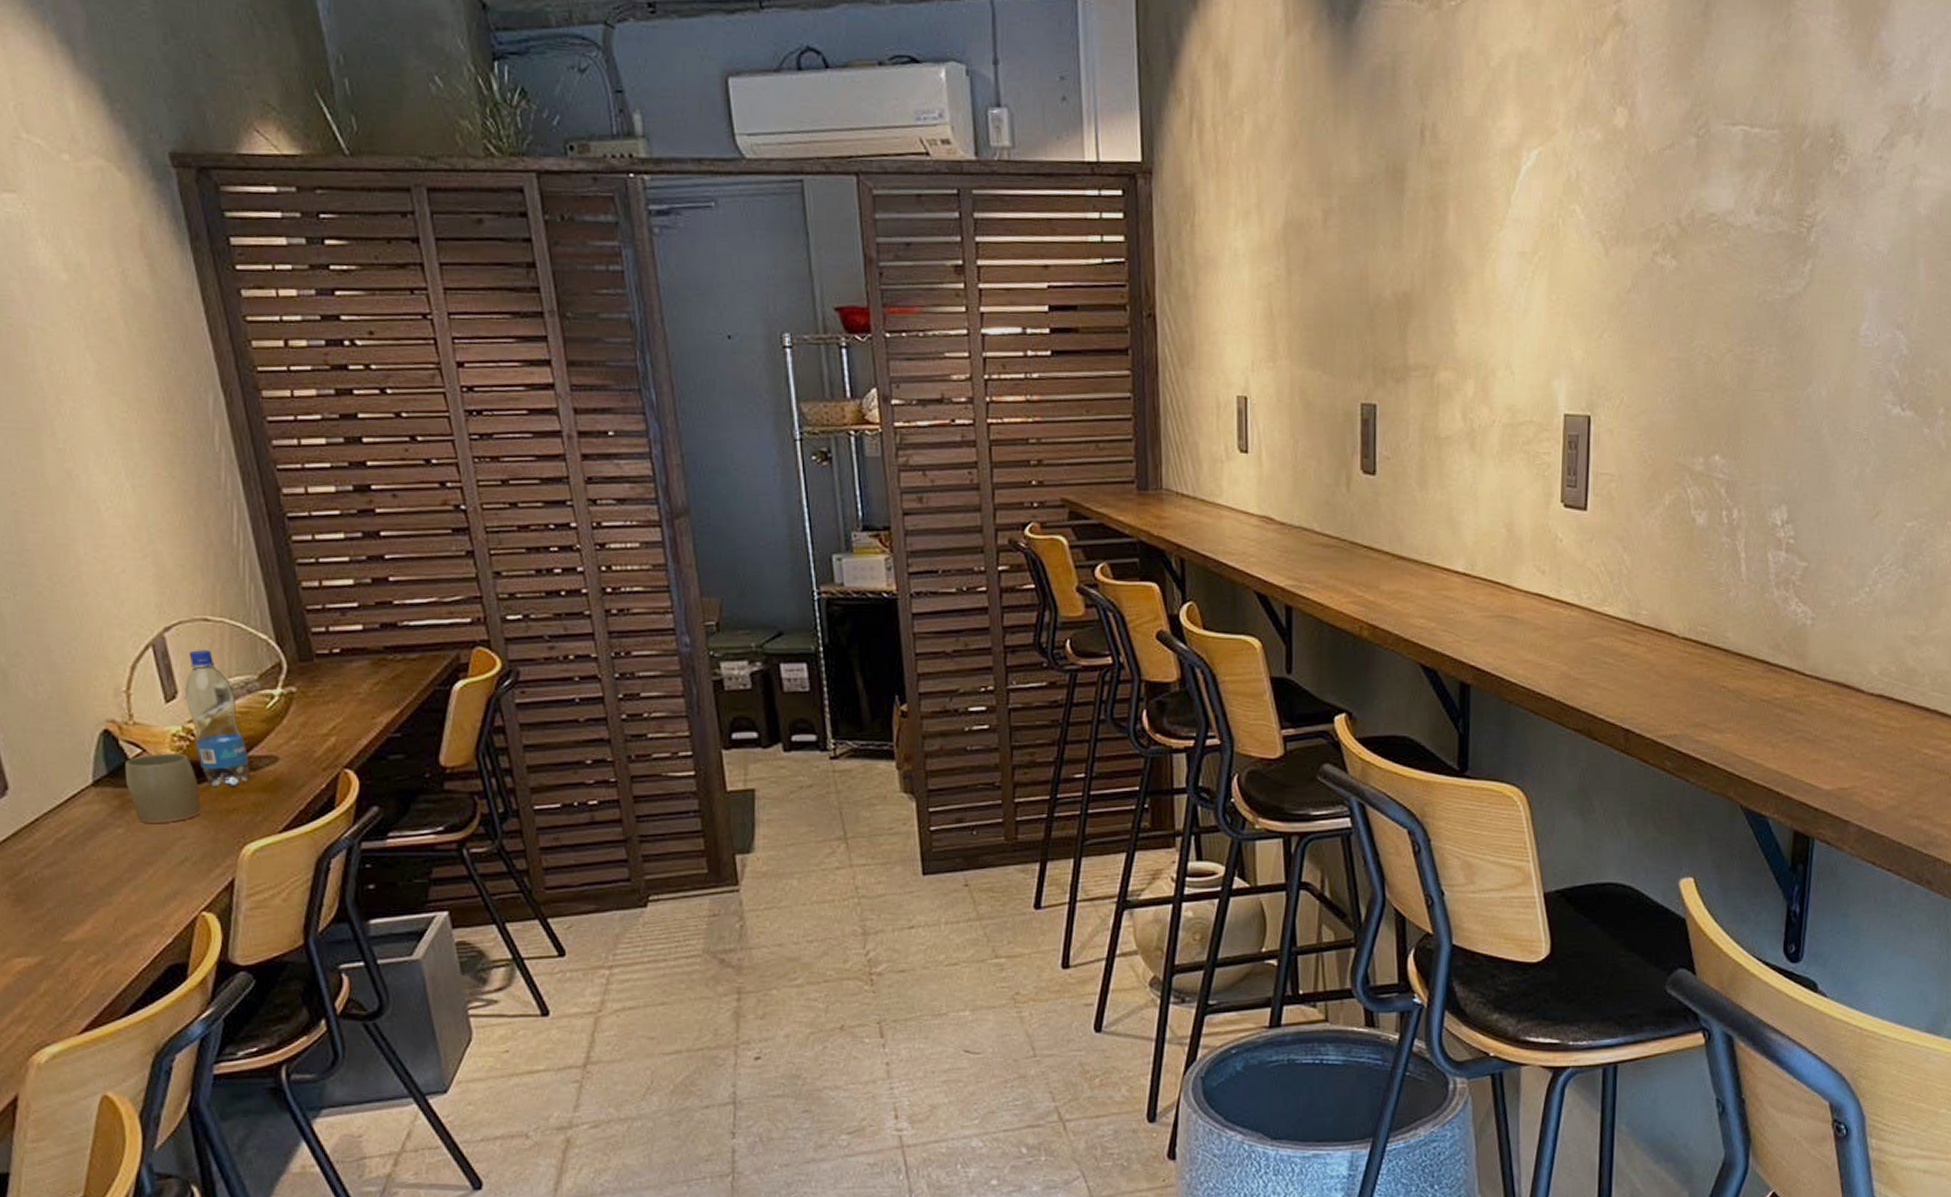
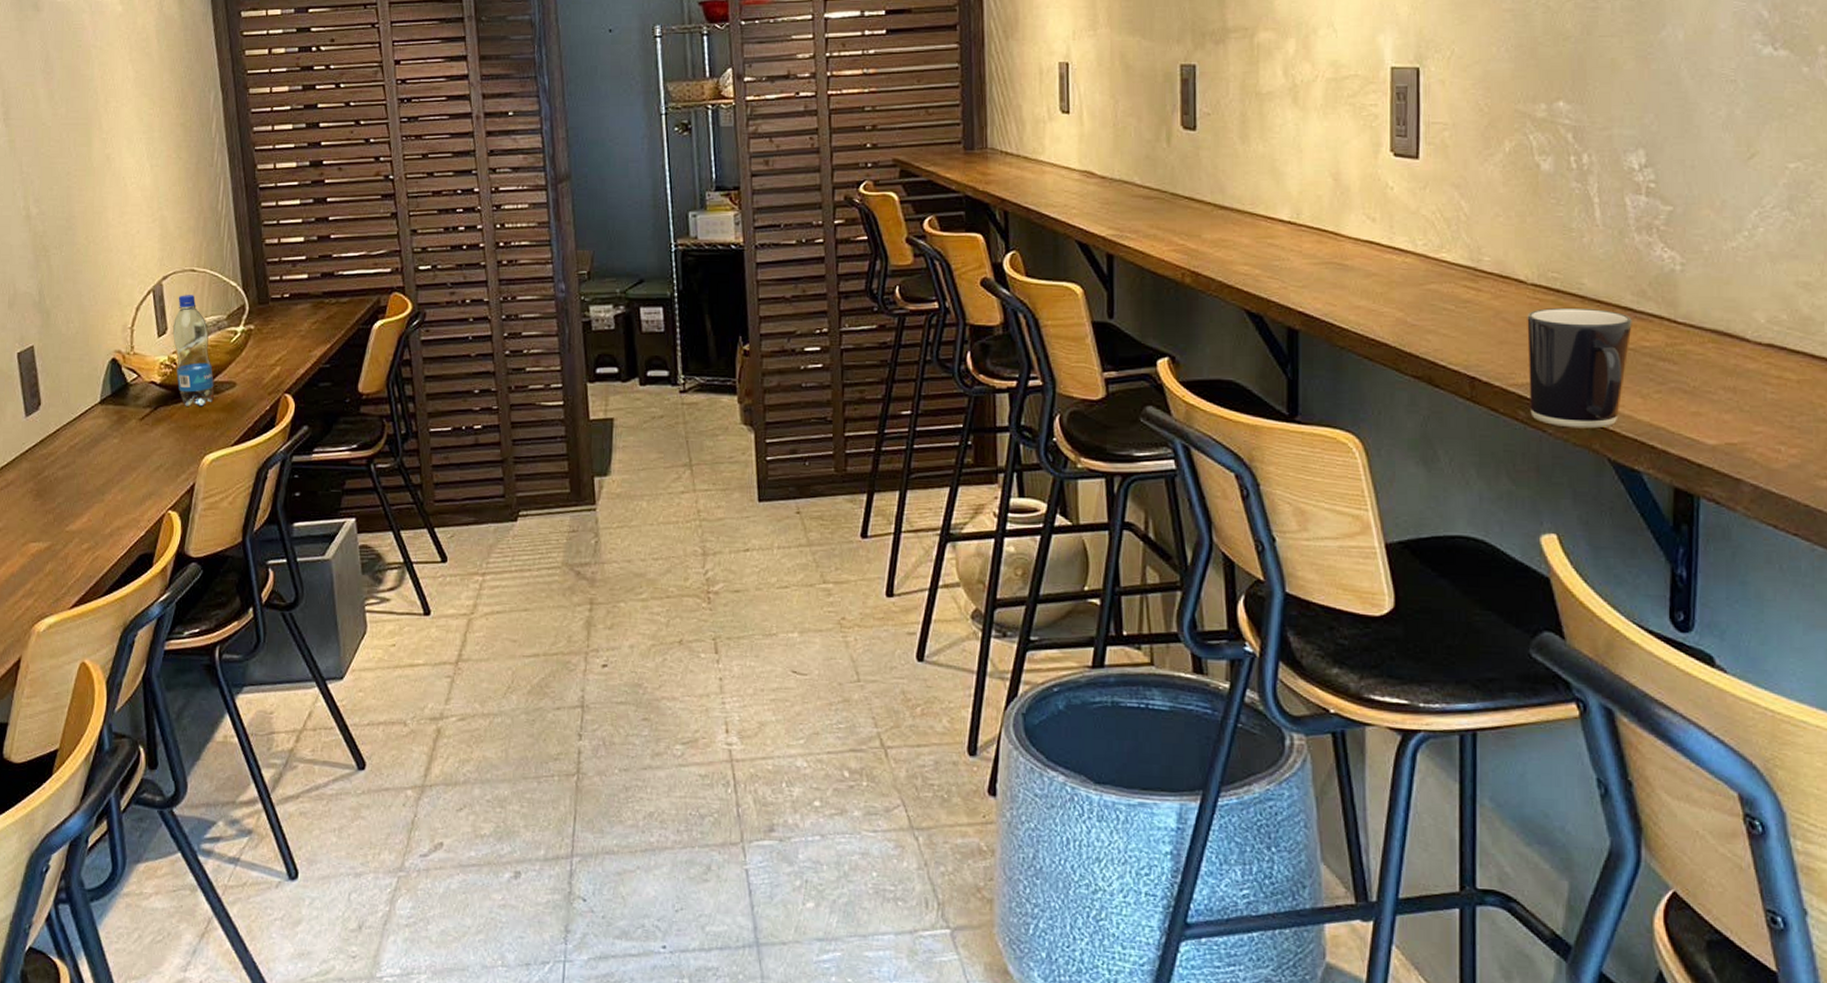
mug: present [125,753,202,824] -> none [124,378,176,436]
mug: none [1676,660,1768,777] -> present [1527,307,1632,429]

